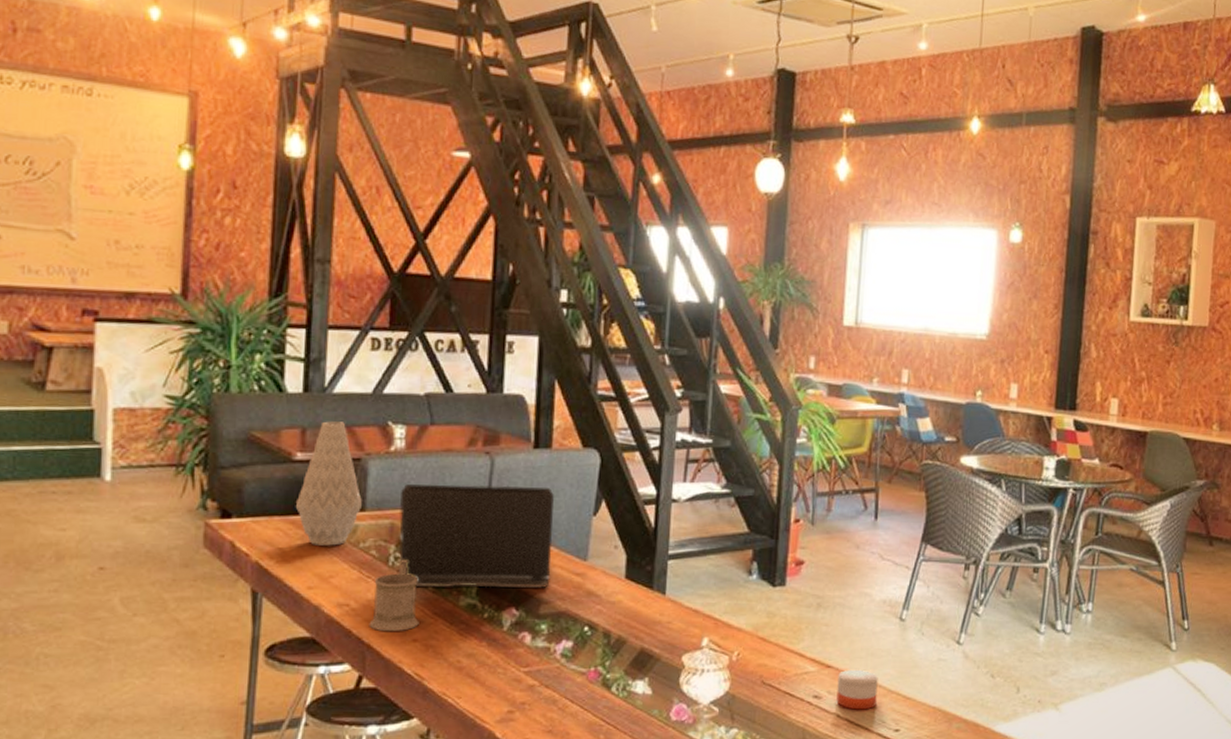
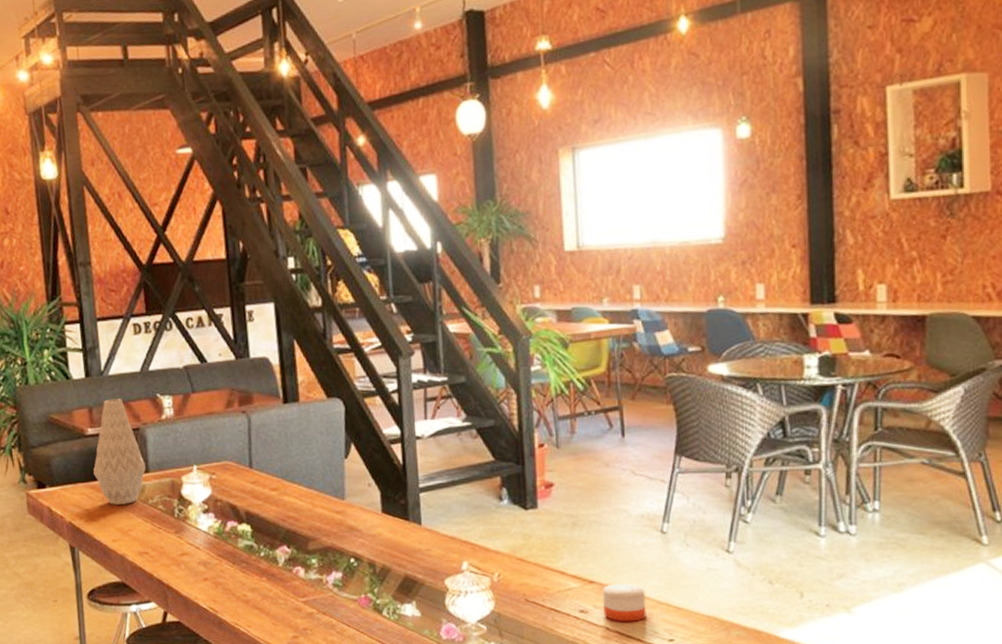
mug: present [369,559,419,632] -> none [165,511,207,574]
laptop computer: present [398,484,554,589] -> none [176,438,315,533]

